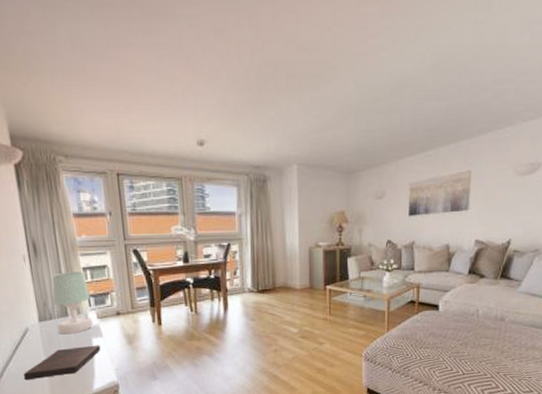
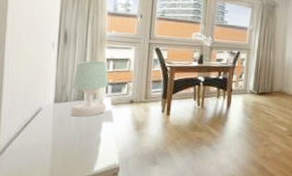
book: present [23,345,101,380] -> none [25,128,109,158]

